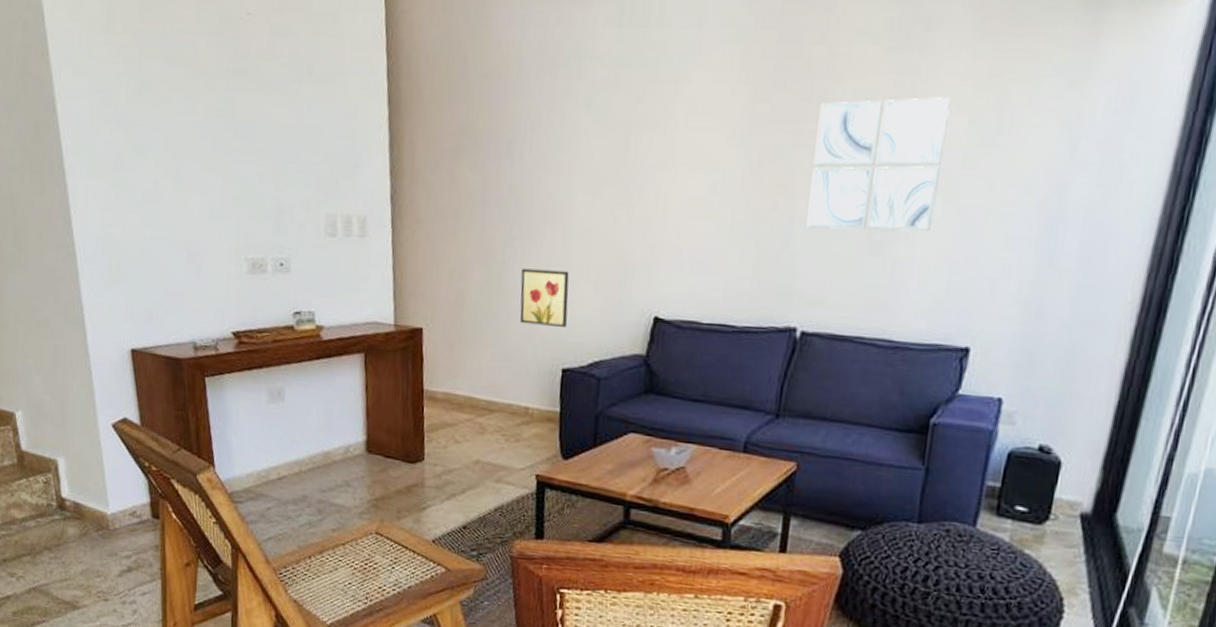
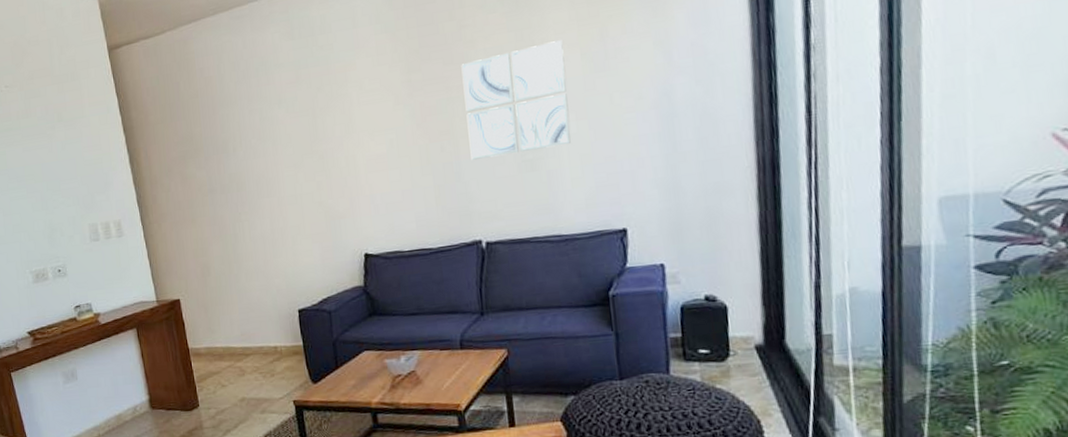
wall art: present [519,268,569,327] -> none [251,231,296,280]

